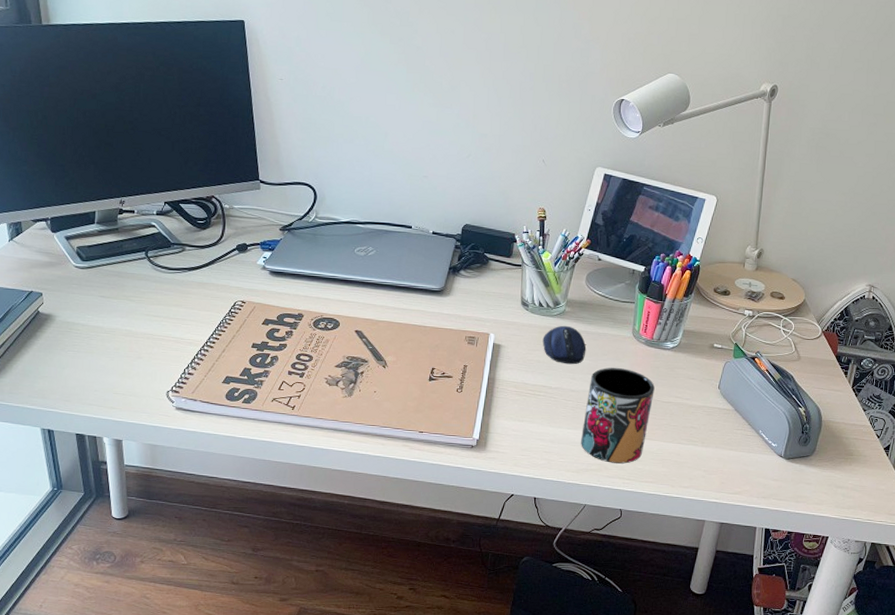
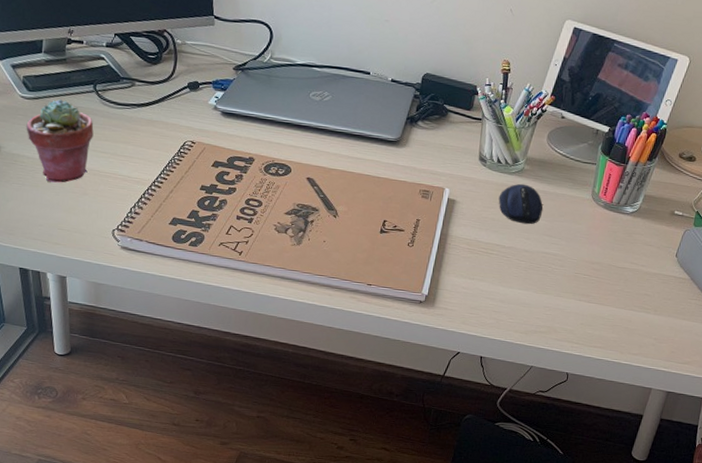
potted succulent: none [80,267,146,348] -> present [26,99,94,183]
mug: present [581,367,655,464] -> none [531,229,611,328]

